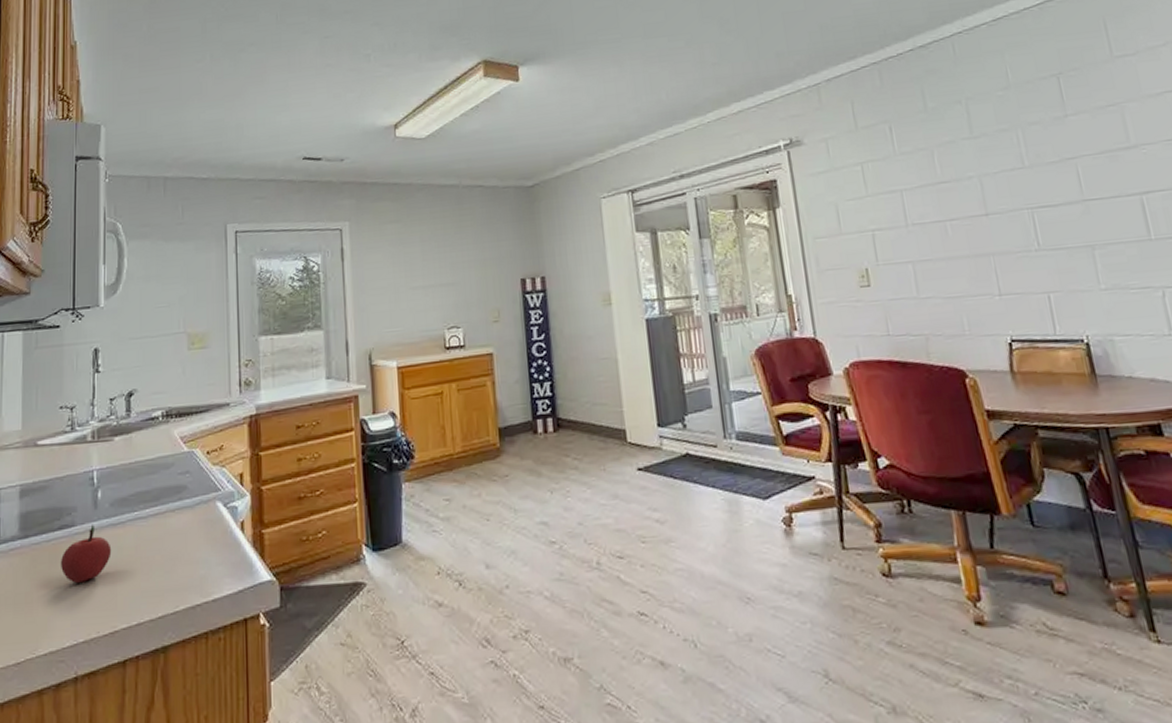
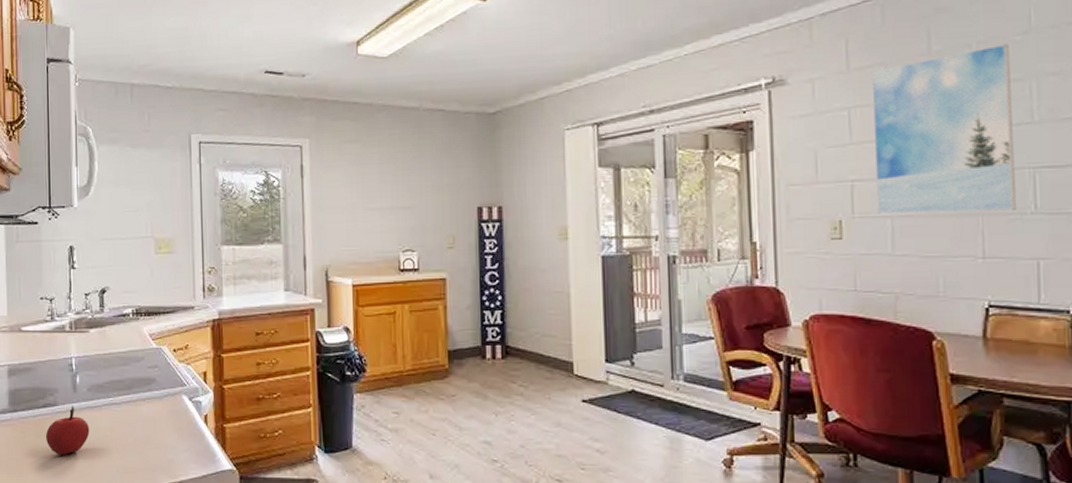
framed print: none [877,99,1023,260] -> present [871,44,1018,214]

